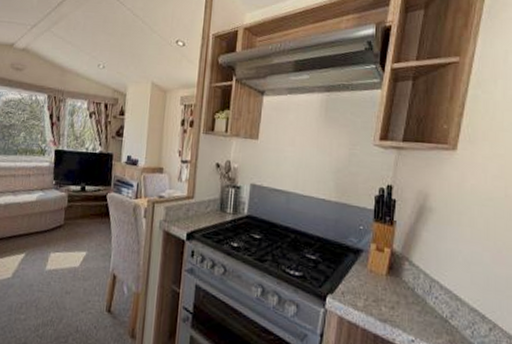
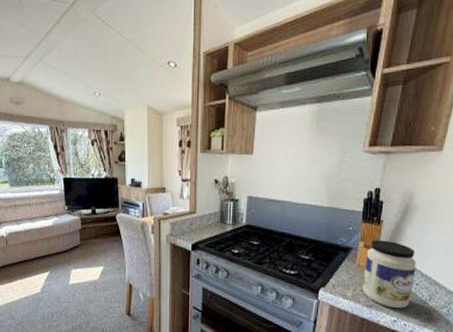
jar: none [375,242,434,326] -> present [362,240,416,309]

